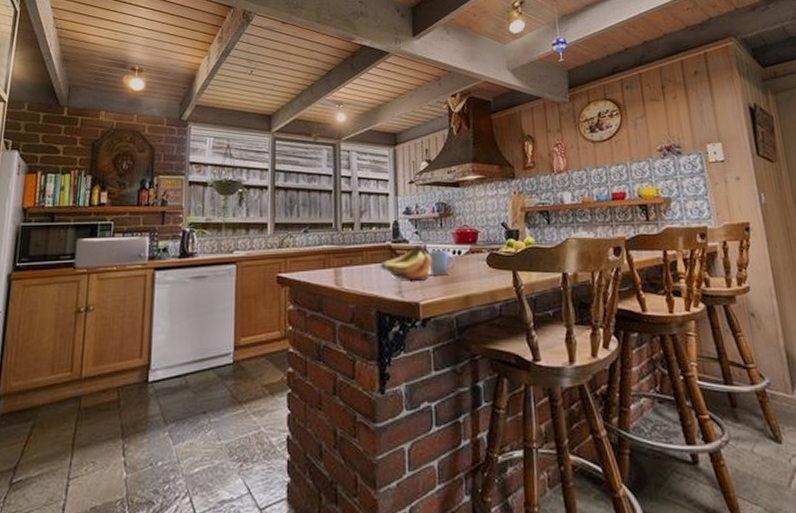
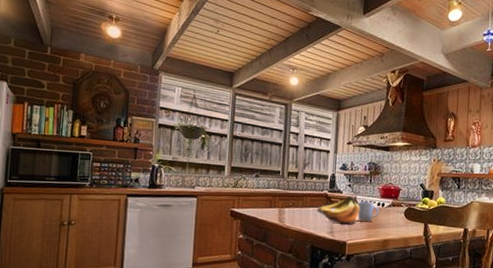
toaster: present [72,235,150,270] -> none [56,163,124,192]

